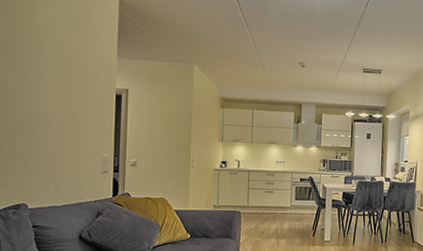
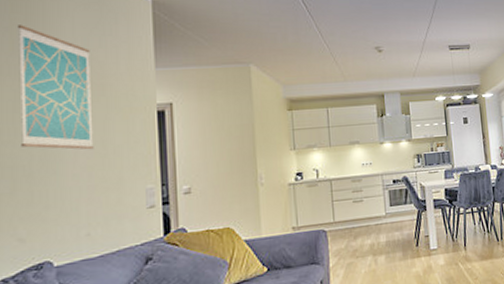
wall art: none [10,9,67,120] -> present [16,25,94,150]

